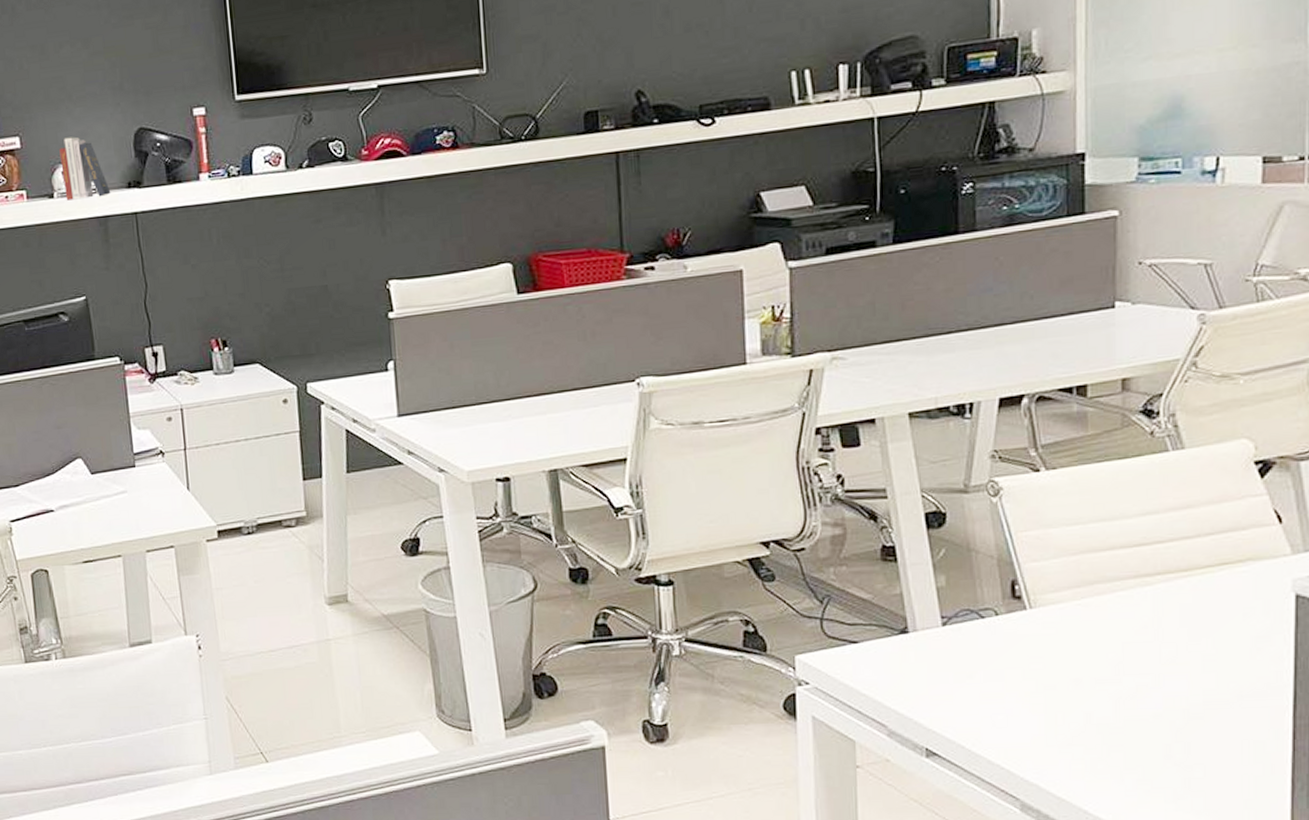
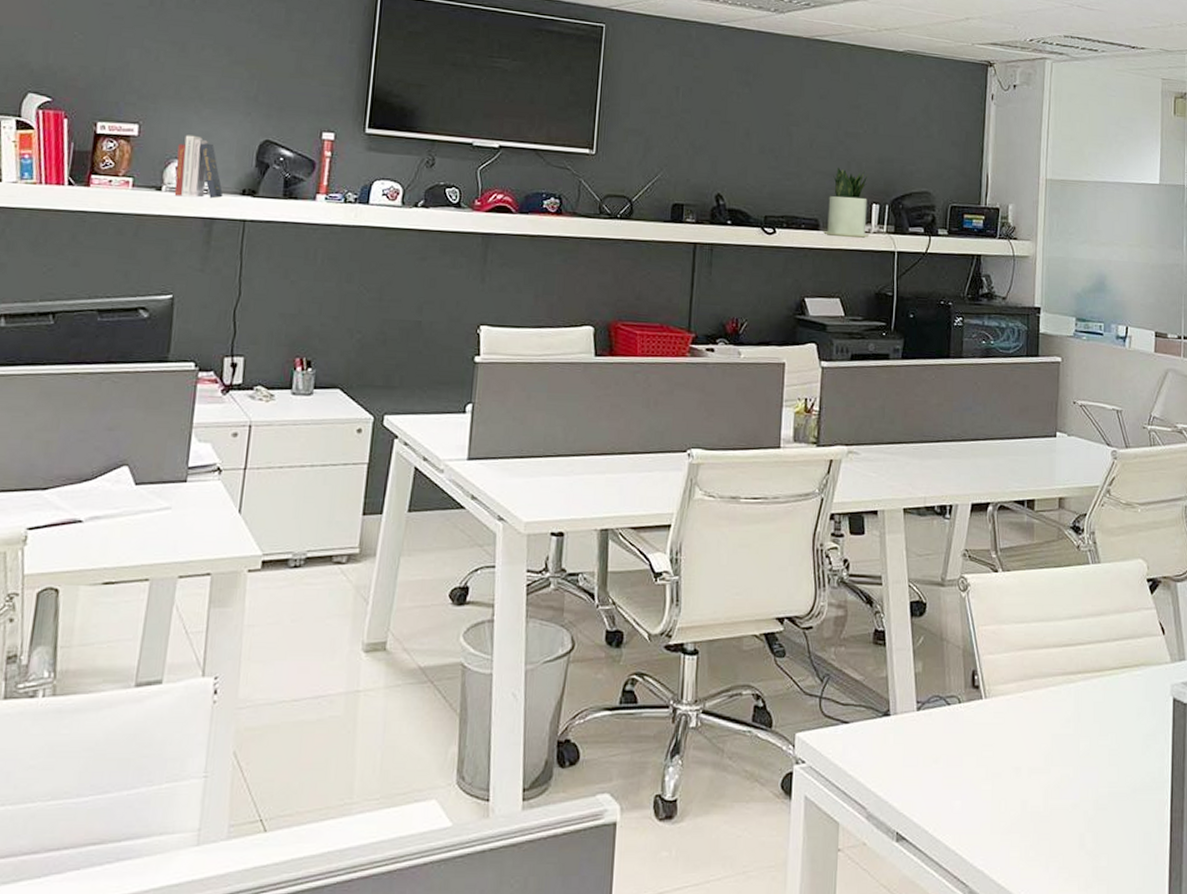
planter: none [775,25,838,115] -> present [822,168,870,239]

